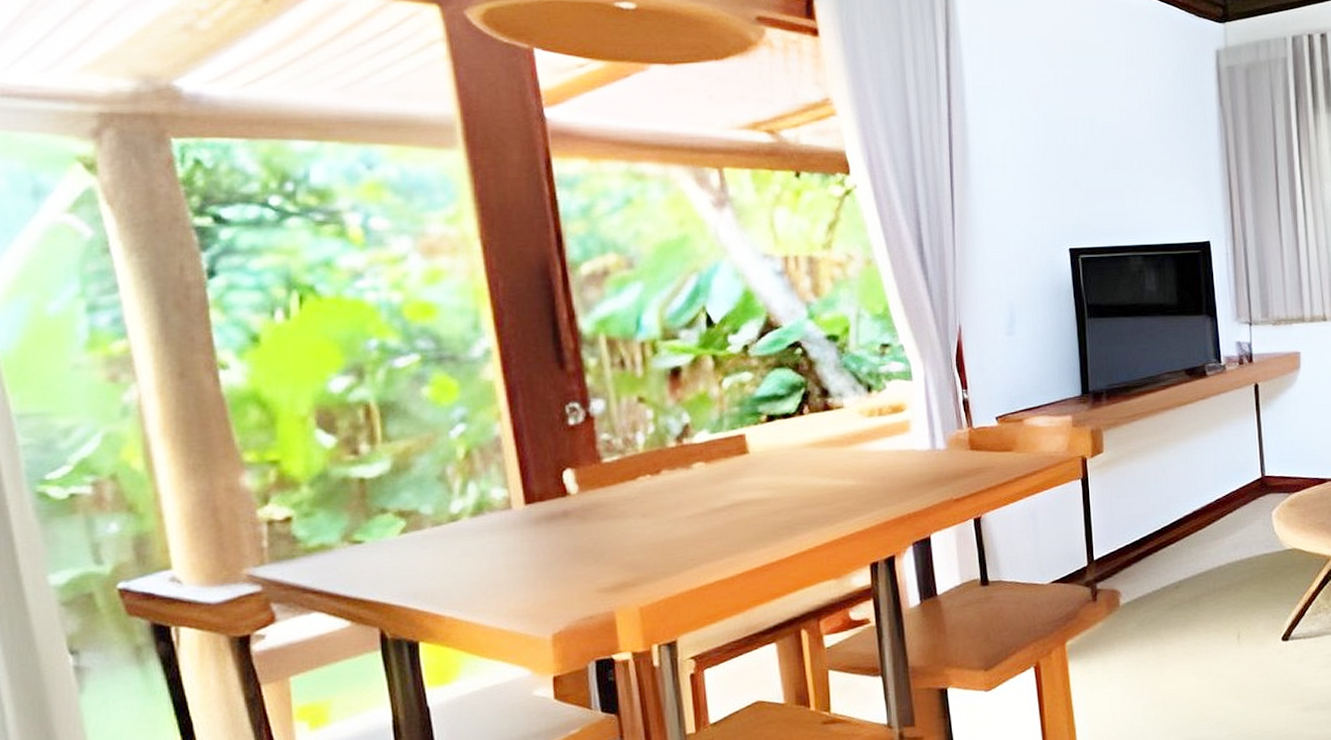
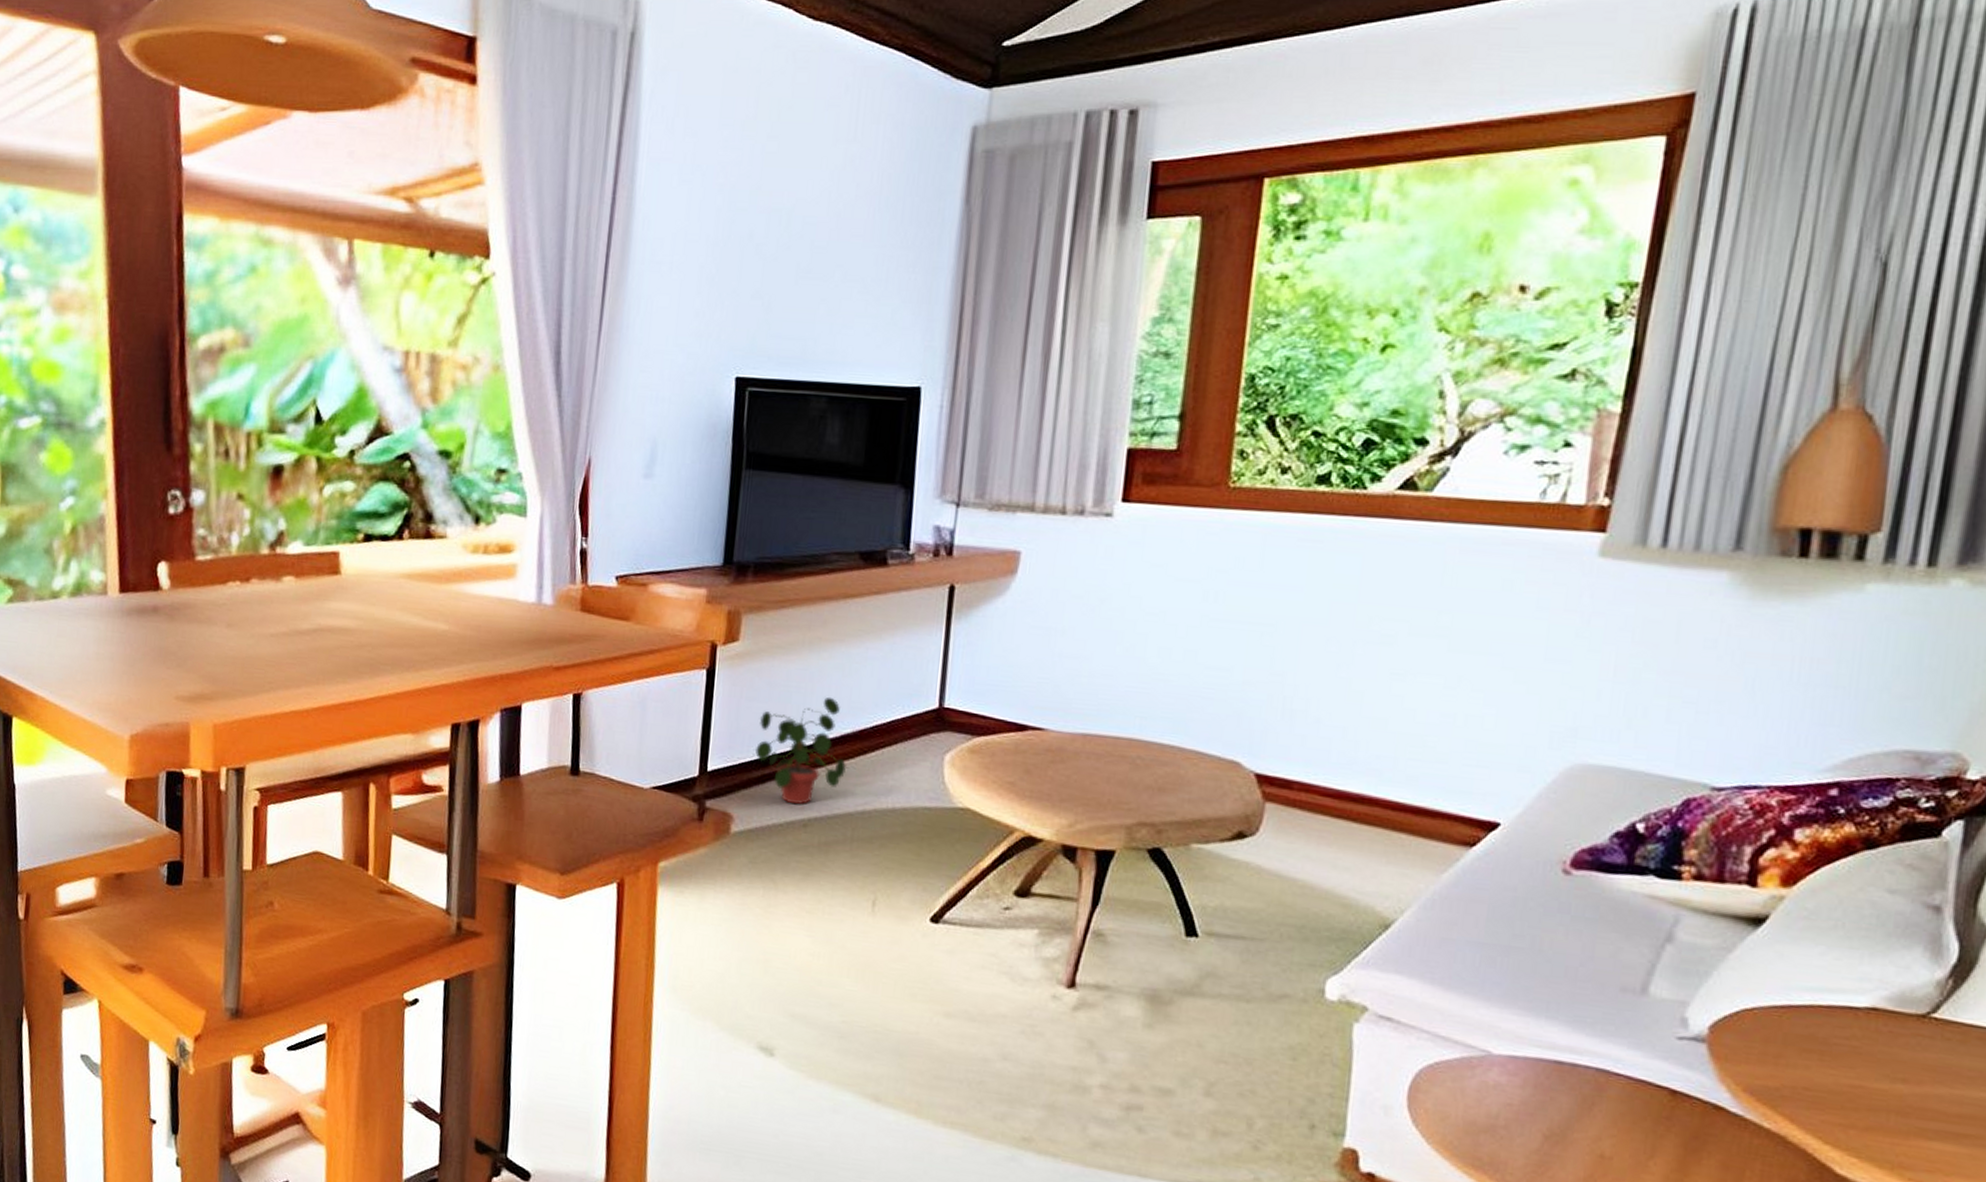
potted plant: none [1128,483,1202,573] -> present [755,696,847,804]

